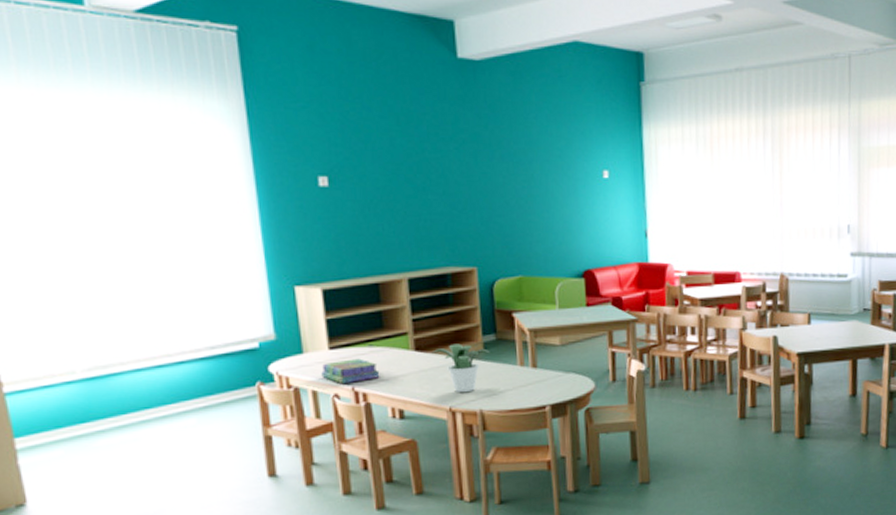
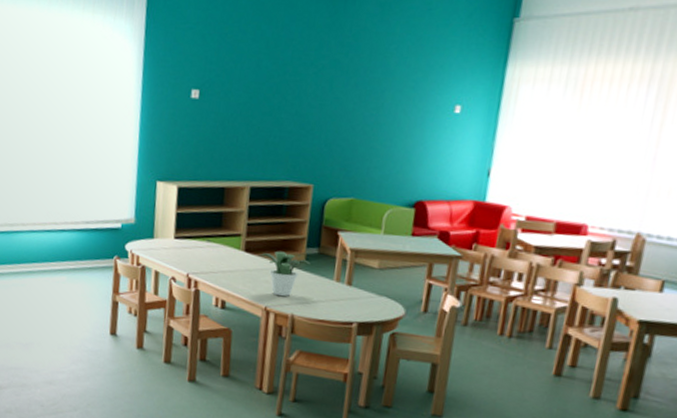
stack of books: present [321,358,380,385] -> none [165,249,212,271]

